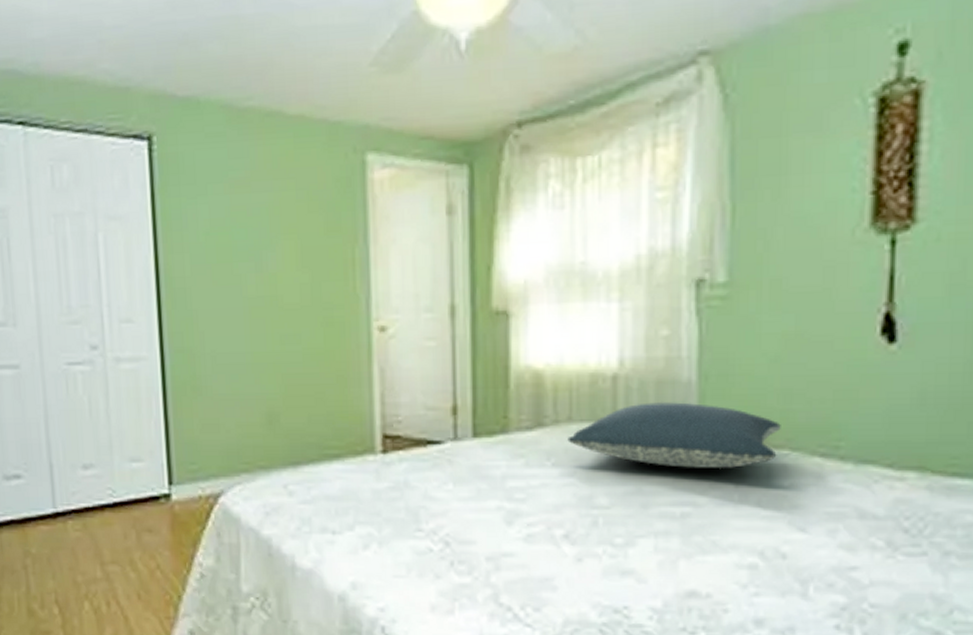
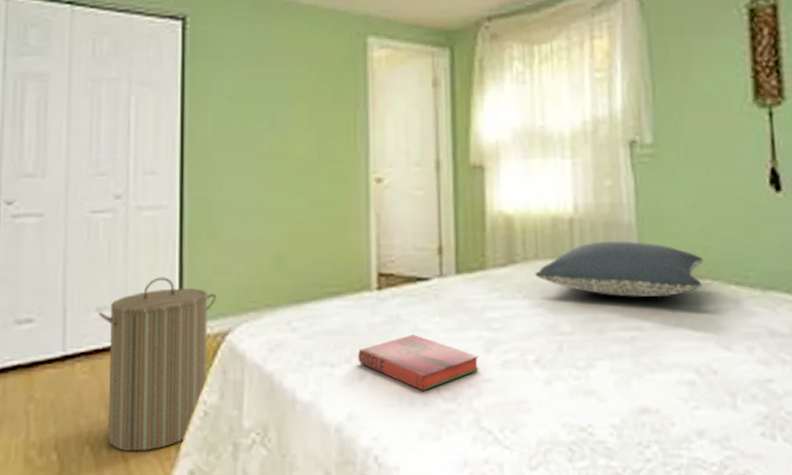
laundry hamper: none [84,434,206,610] -> present [97,277,216,452]
hardback book: none [362,503,498,563] -> present [358,335,479,391]

